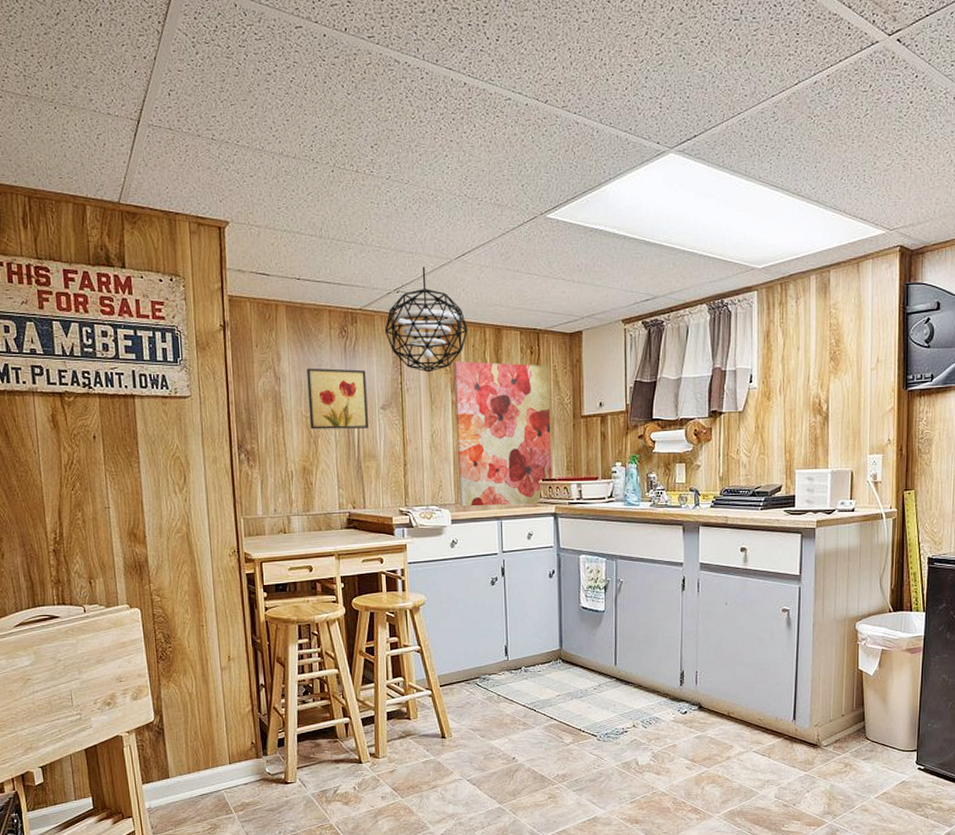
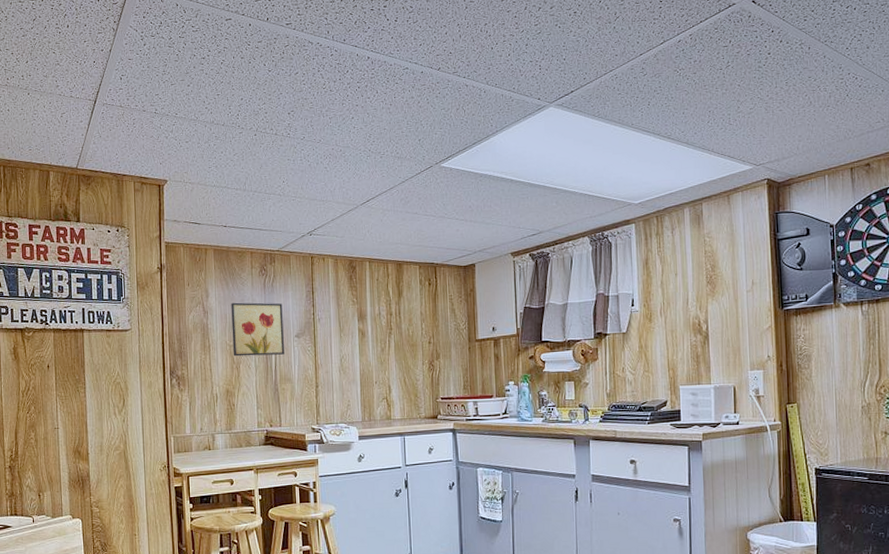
pendant light: present [384,266,468,373] -> none [299,212,373,304]
wall art: present [454,360,552,506] -> none [360,293,450,423]

